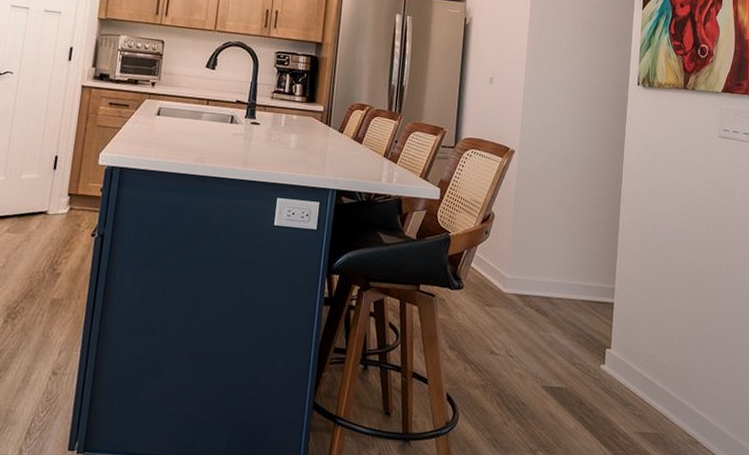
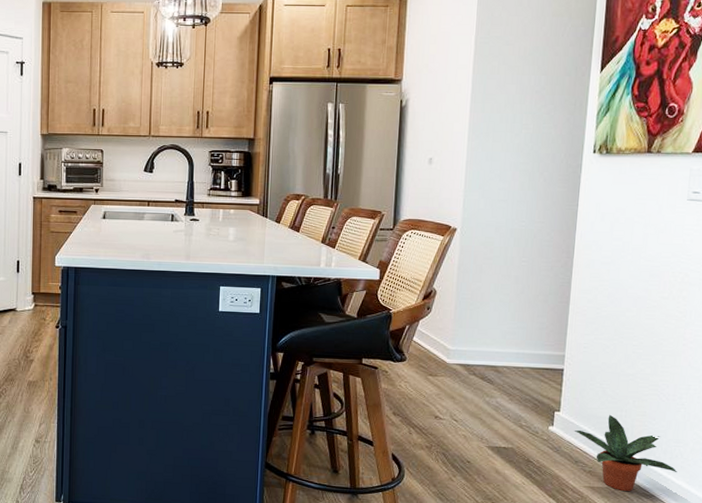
potted plant: none [624,352,720,437] -> present [574,414,678,491]

